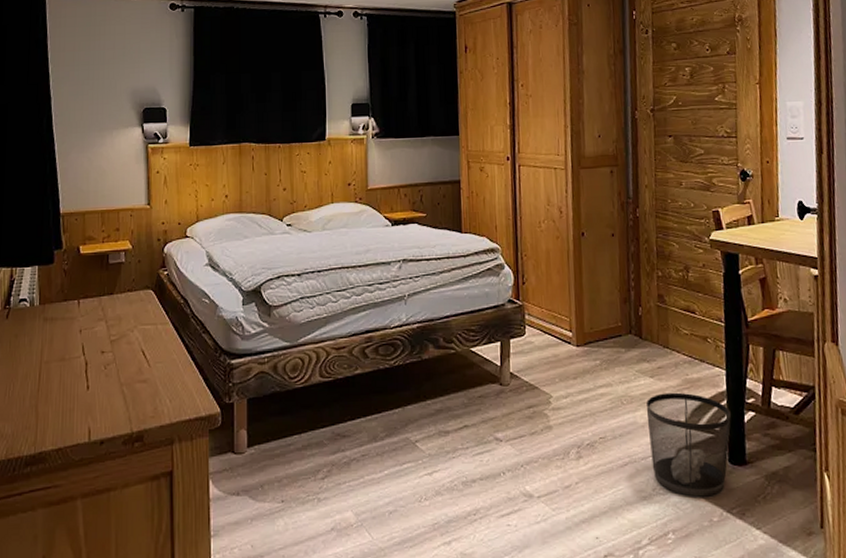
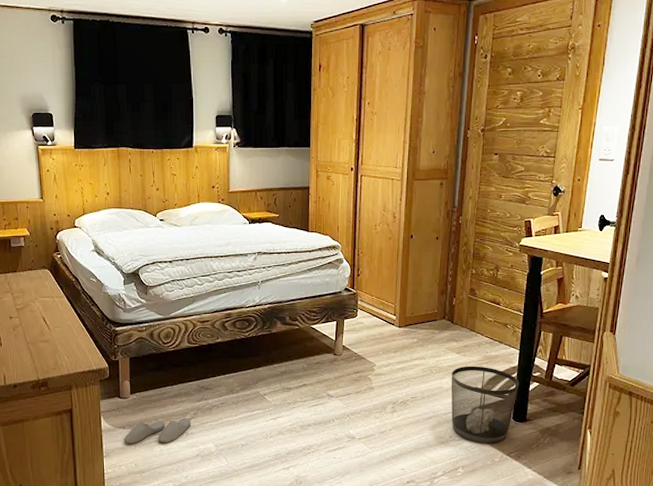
slippers: none [237,477,323,517] -> present [124,418,190,444]

